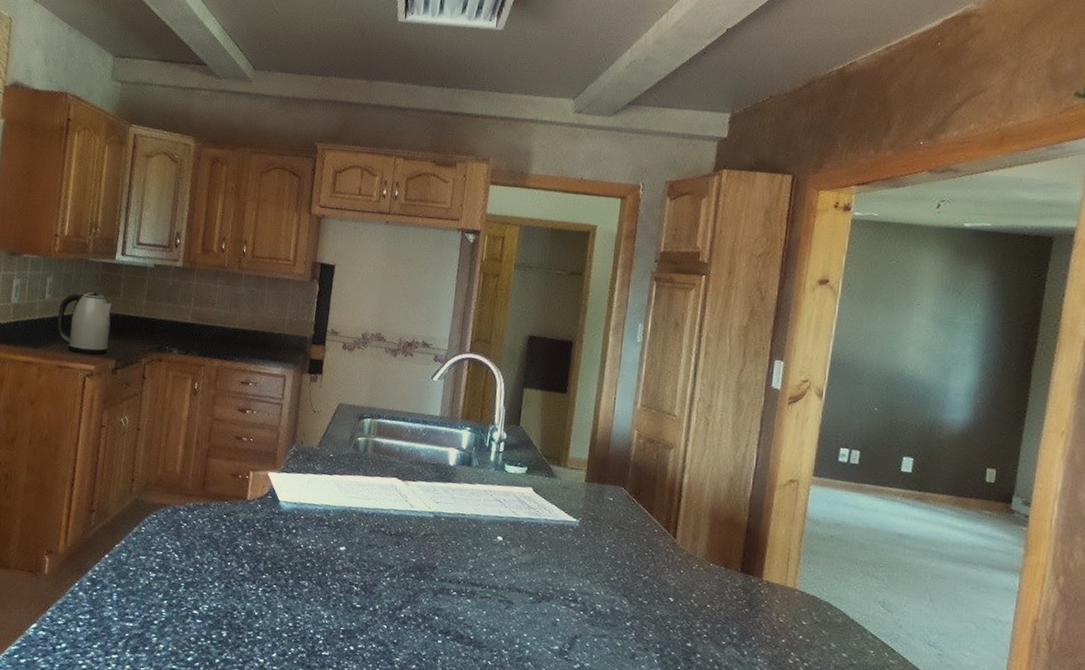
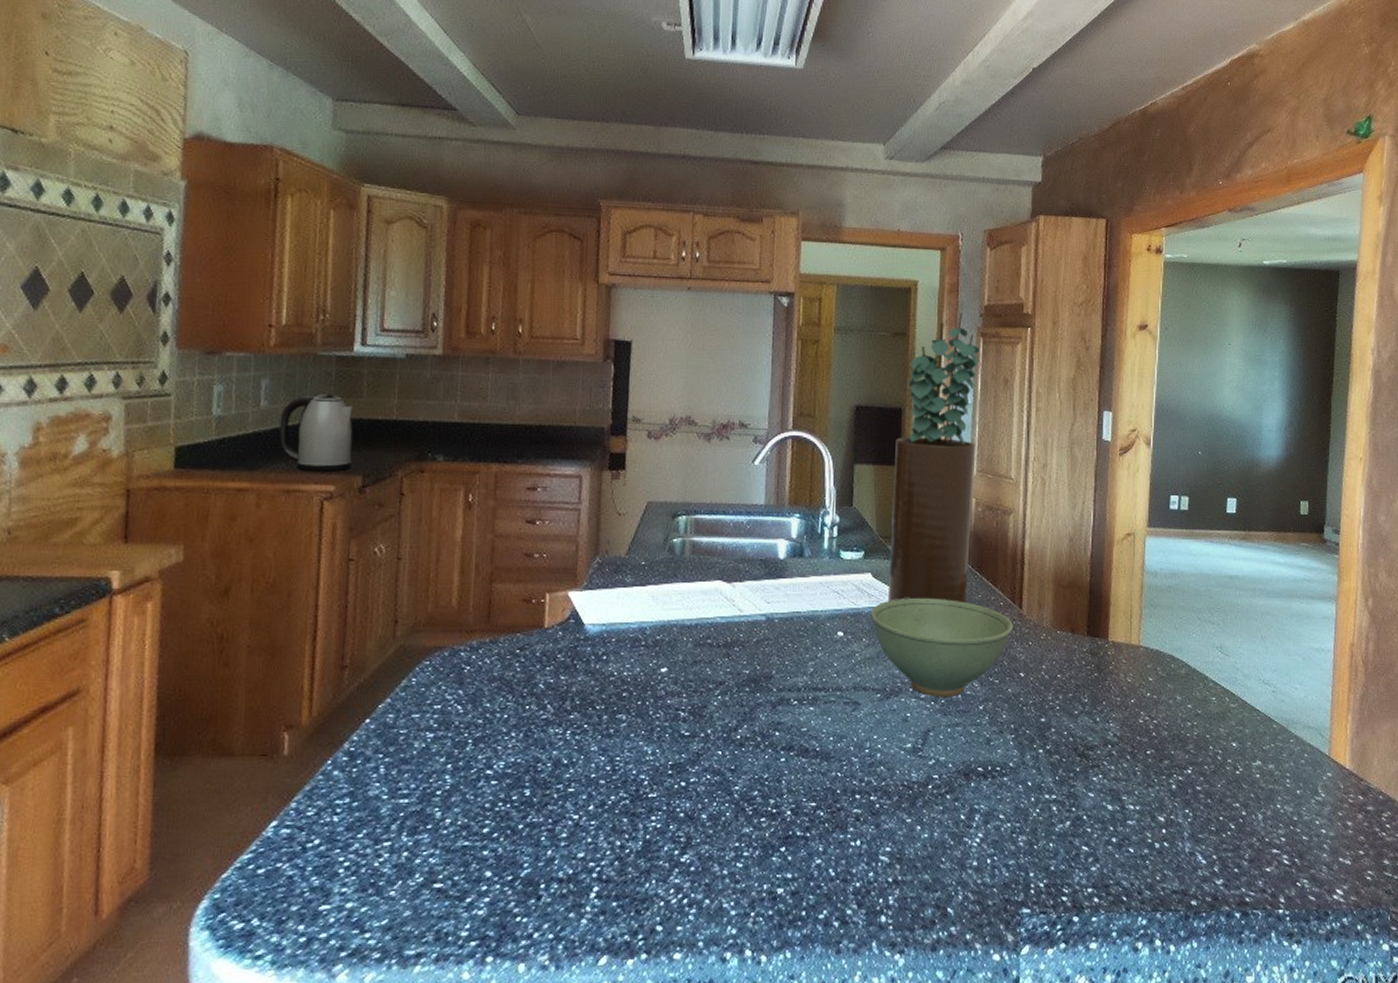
bowl: none [529,513,667,610] -> present [871,597,1014,698]
vase: none [546,257,652,526] -> present [887,312,979,604]

